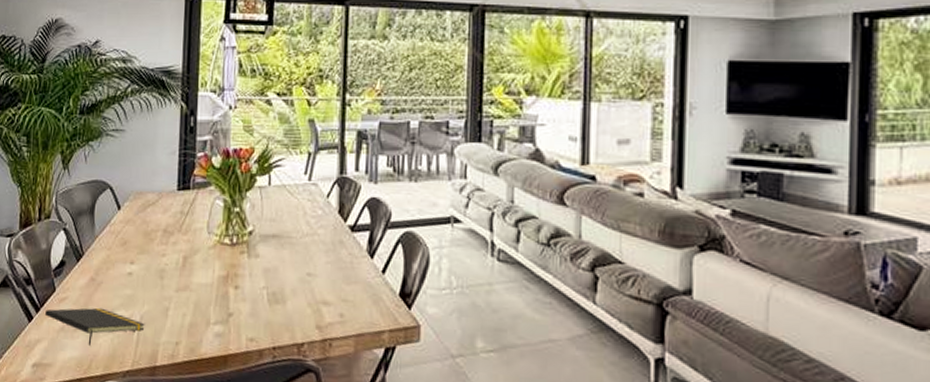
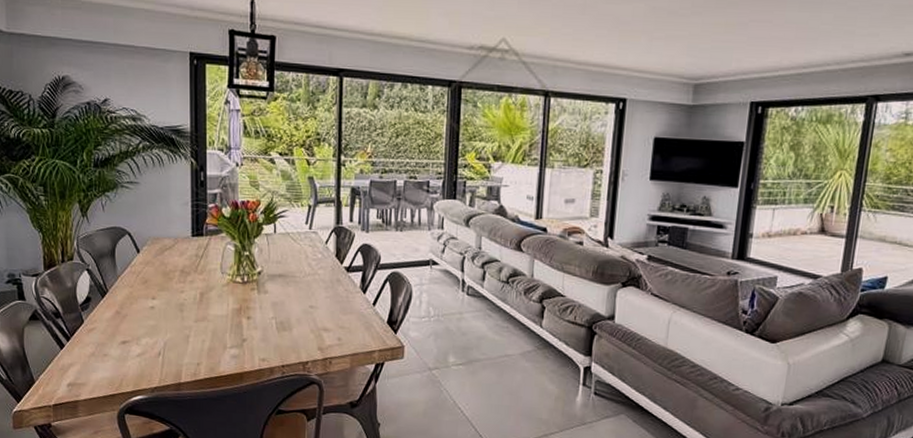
notepad: present [44,307,145,345] -> none [75,336,169,367]

